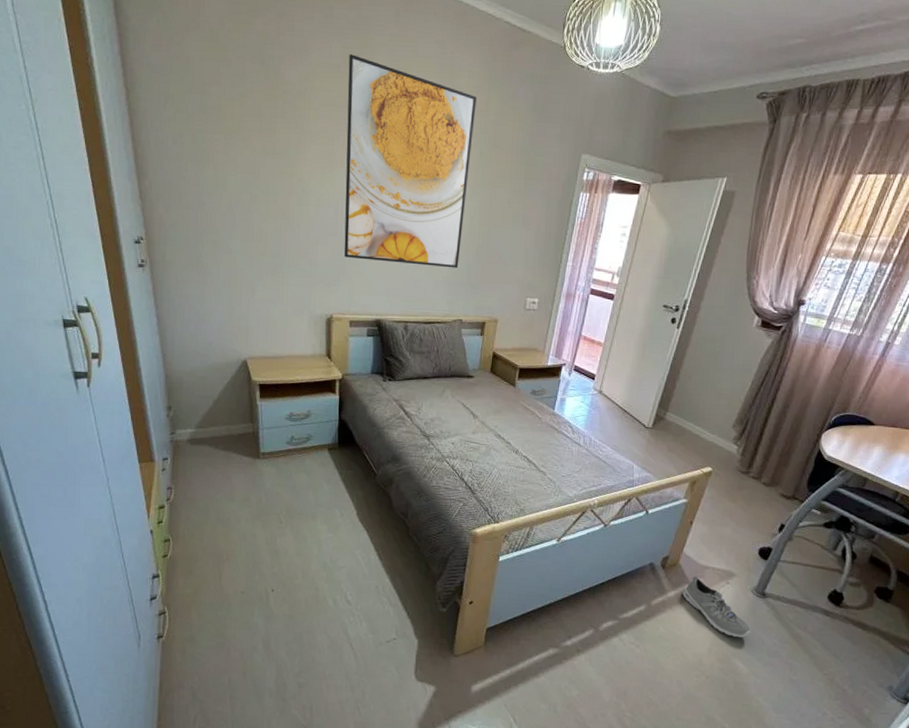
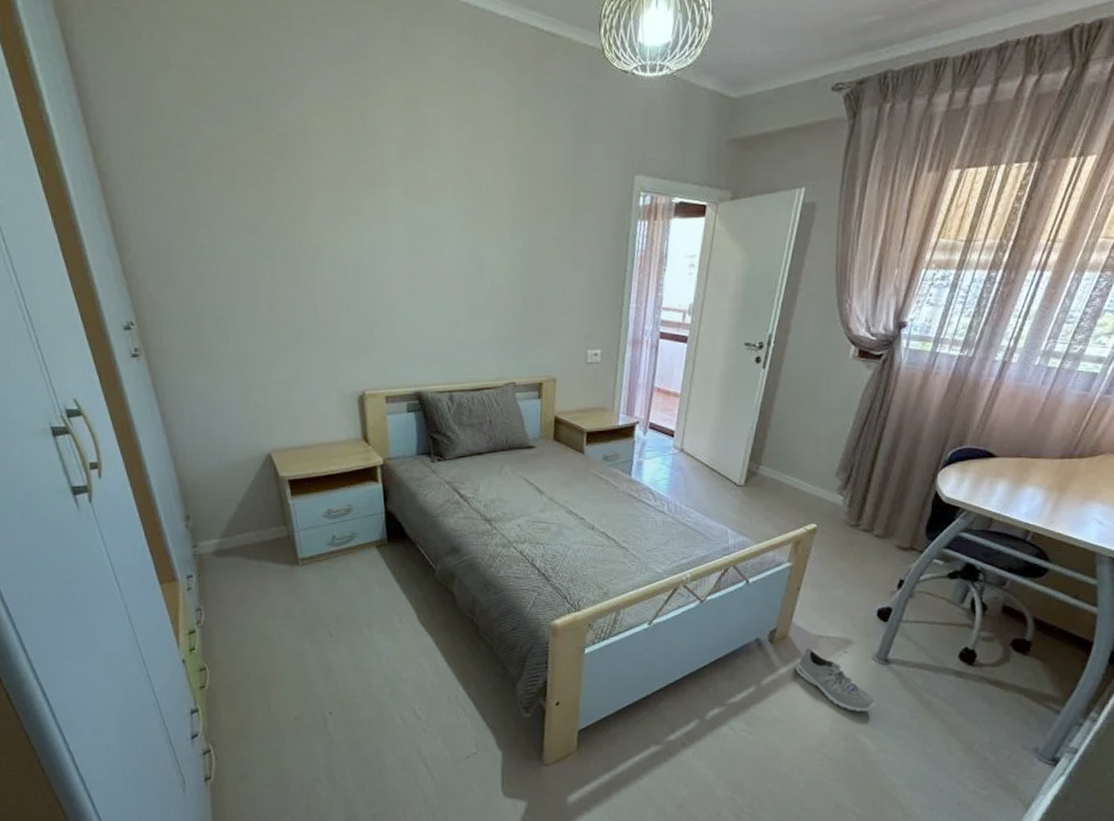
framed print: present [344,54,476,268] -> none [351,82,507,324]

